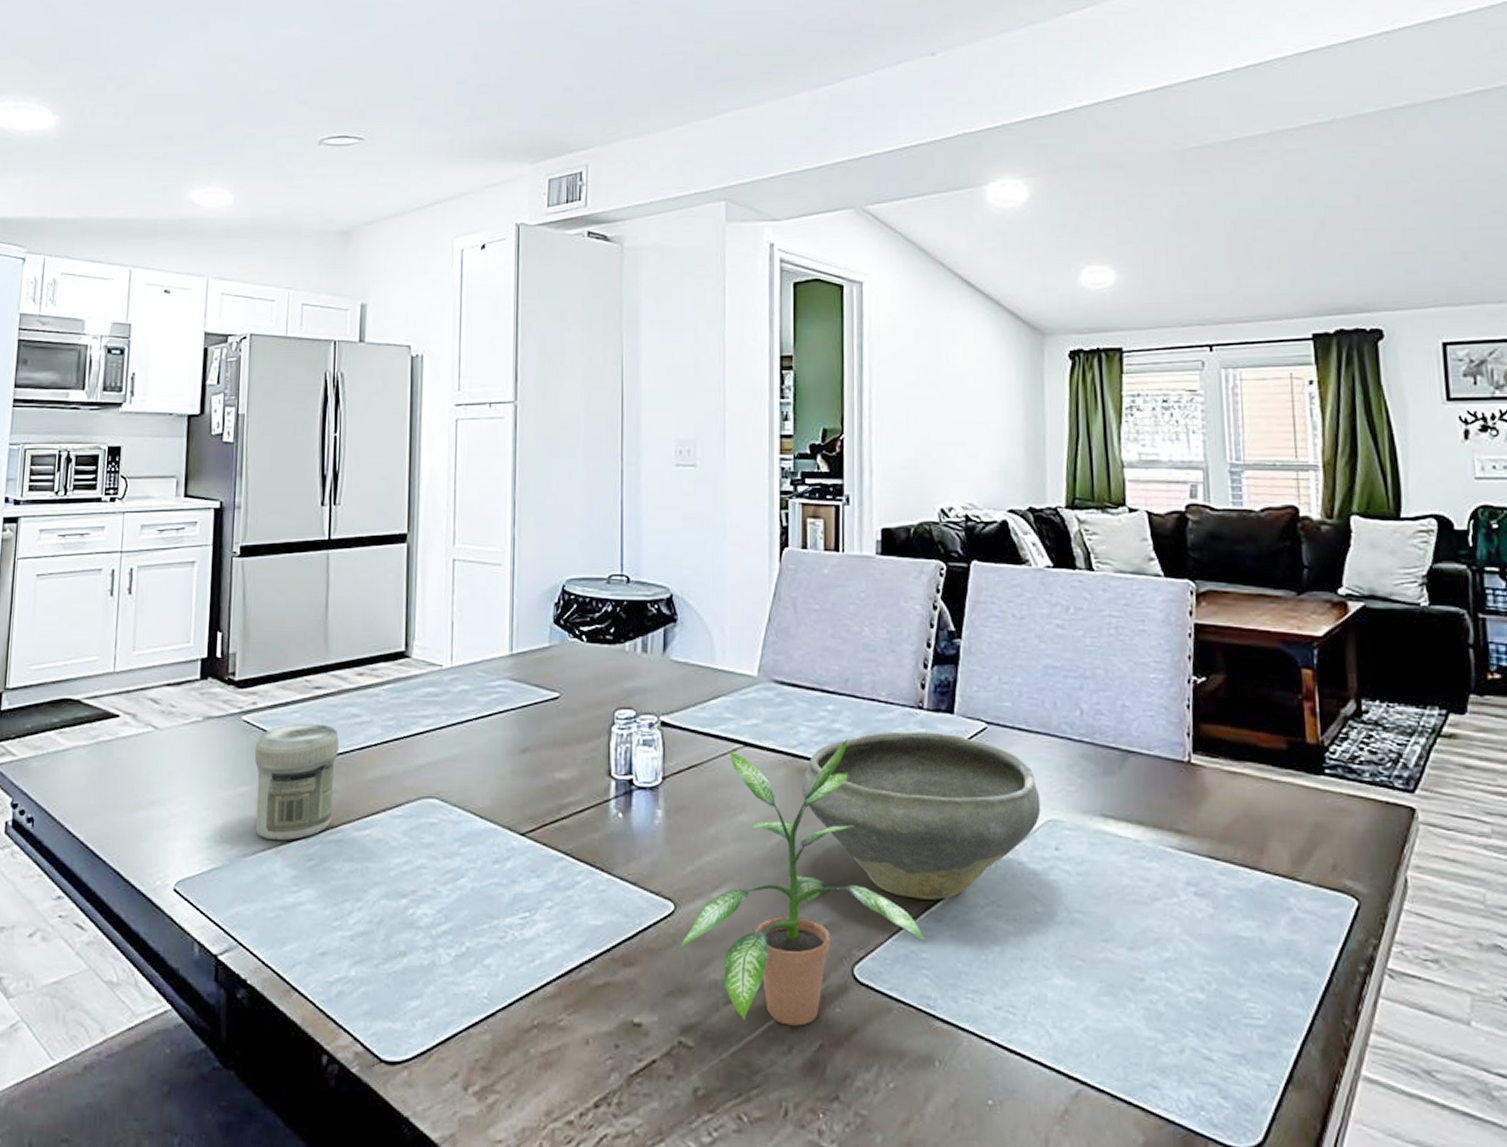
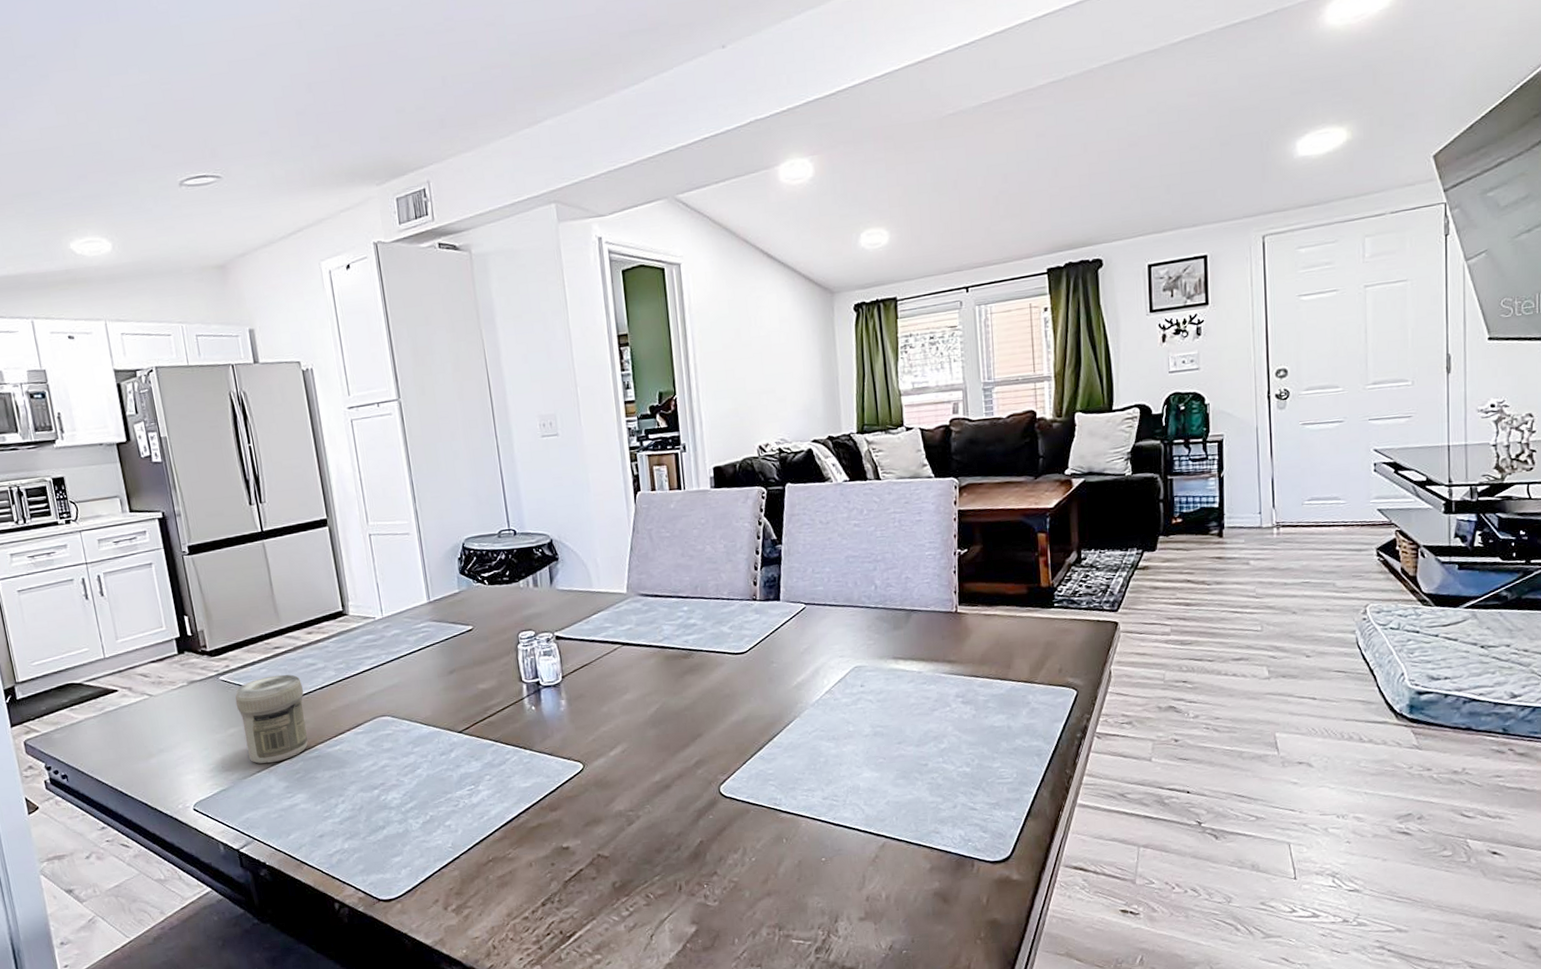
potted plant: present [679,738,926,1026] -> none [590,629,771,835]
bowl: present [802,731,1041,900] -> none [669,615,849,735]

